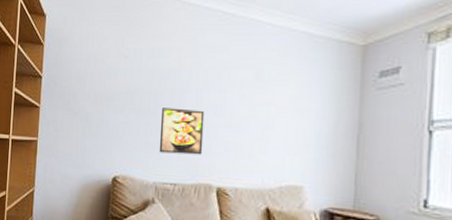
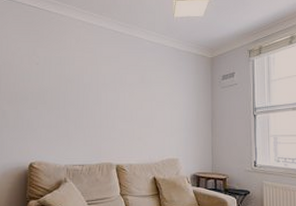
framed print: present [159,108,205,155] -> none [68,104,104,141]

